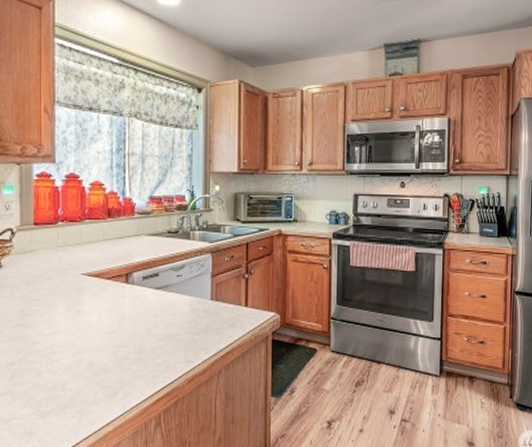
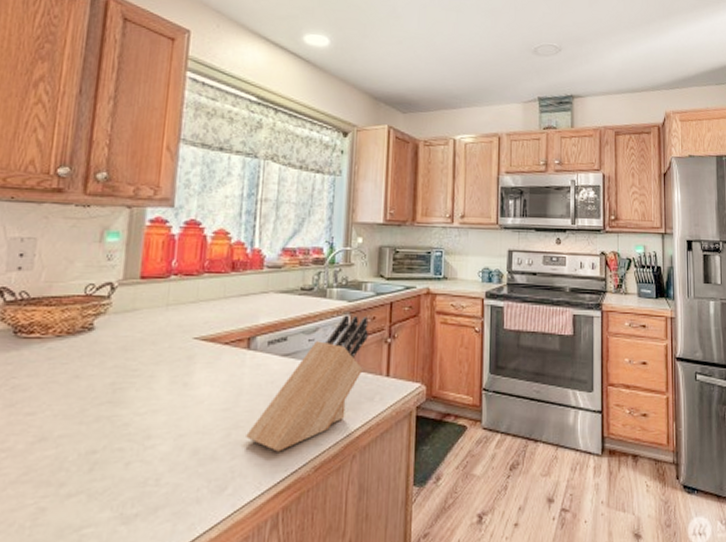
knife block: none [130,254,228,367] -> present [246,315,369,452]

